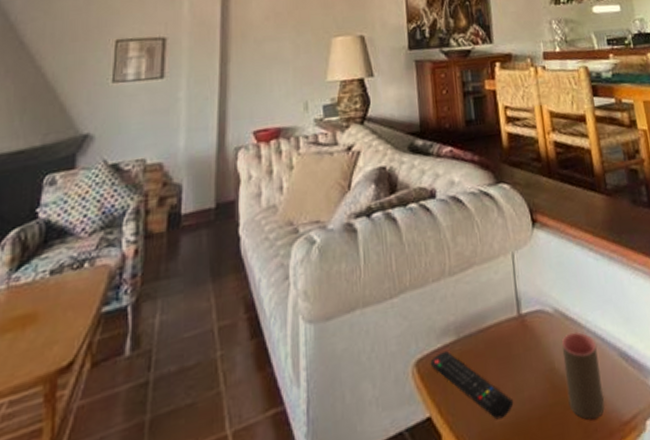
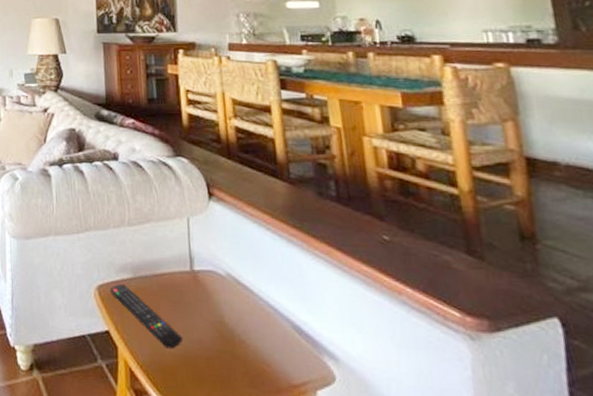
cup: present [561,332,605,420] -> none [232,296,274,375]

